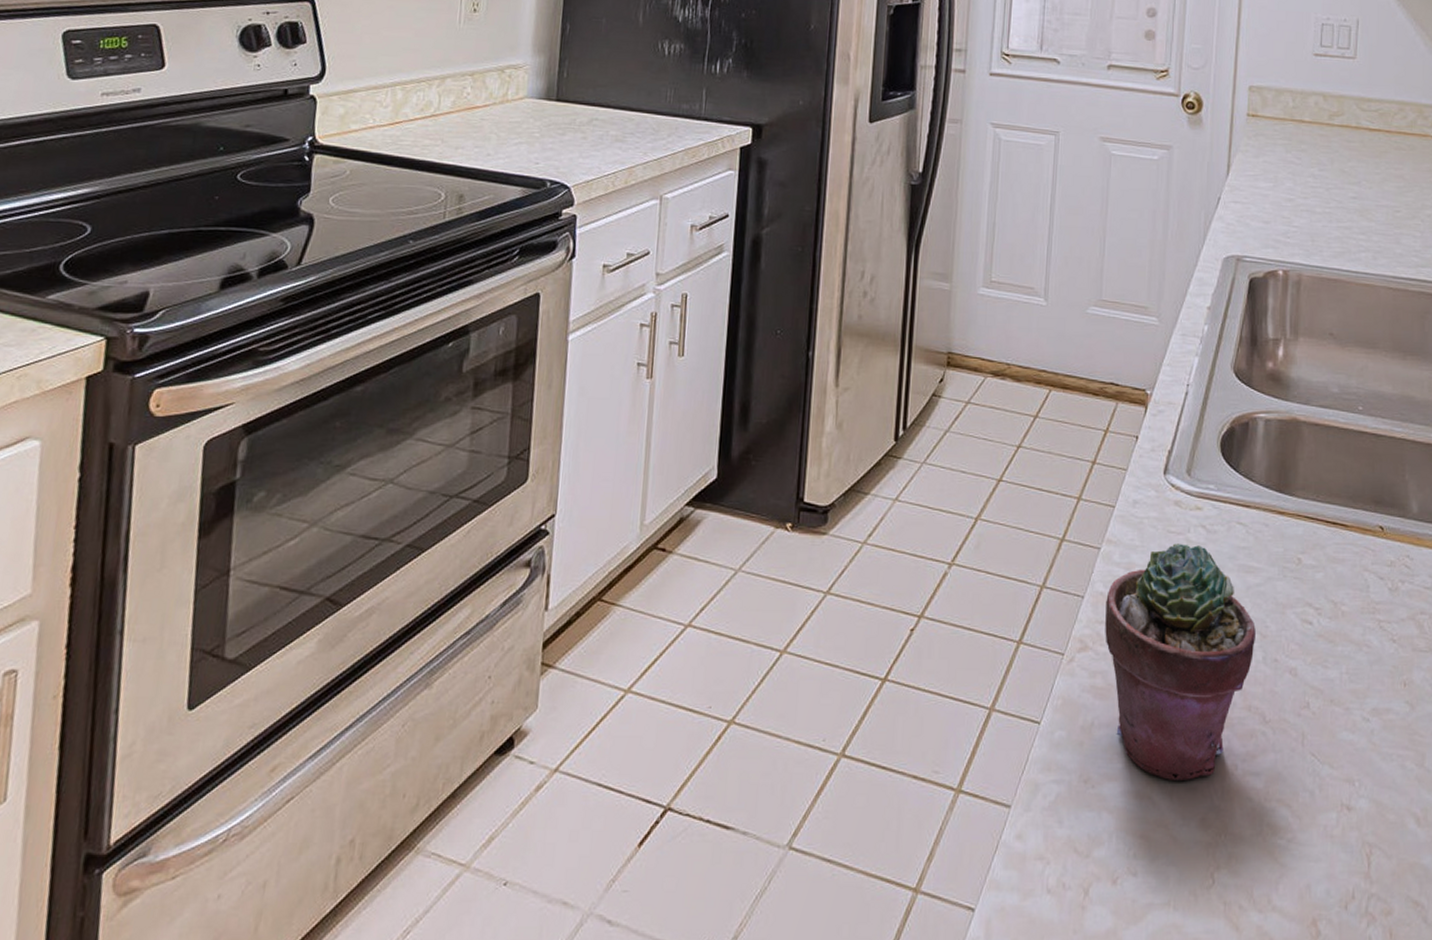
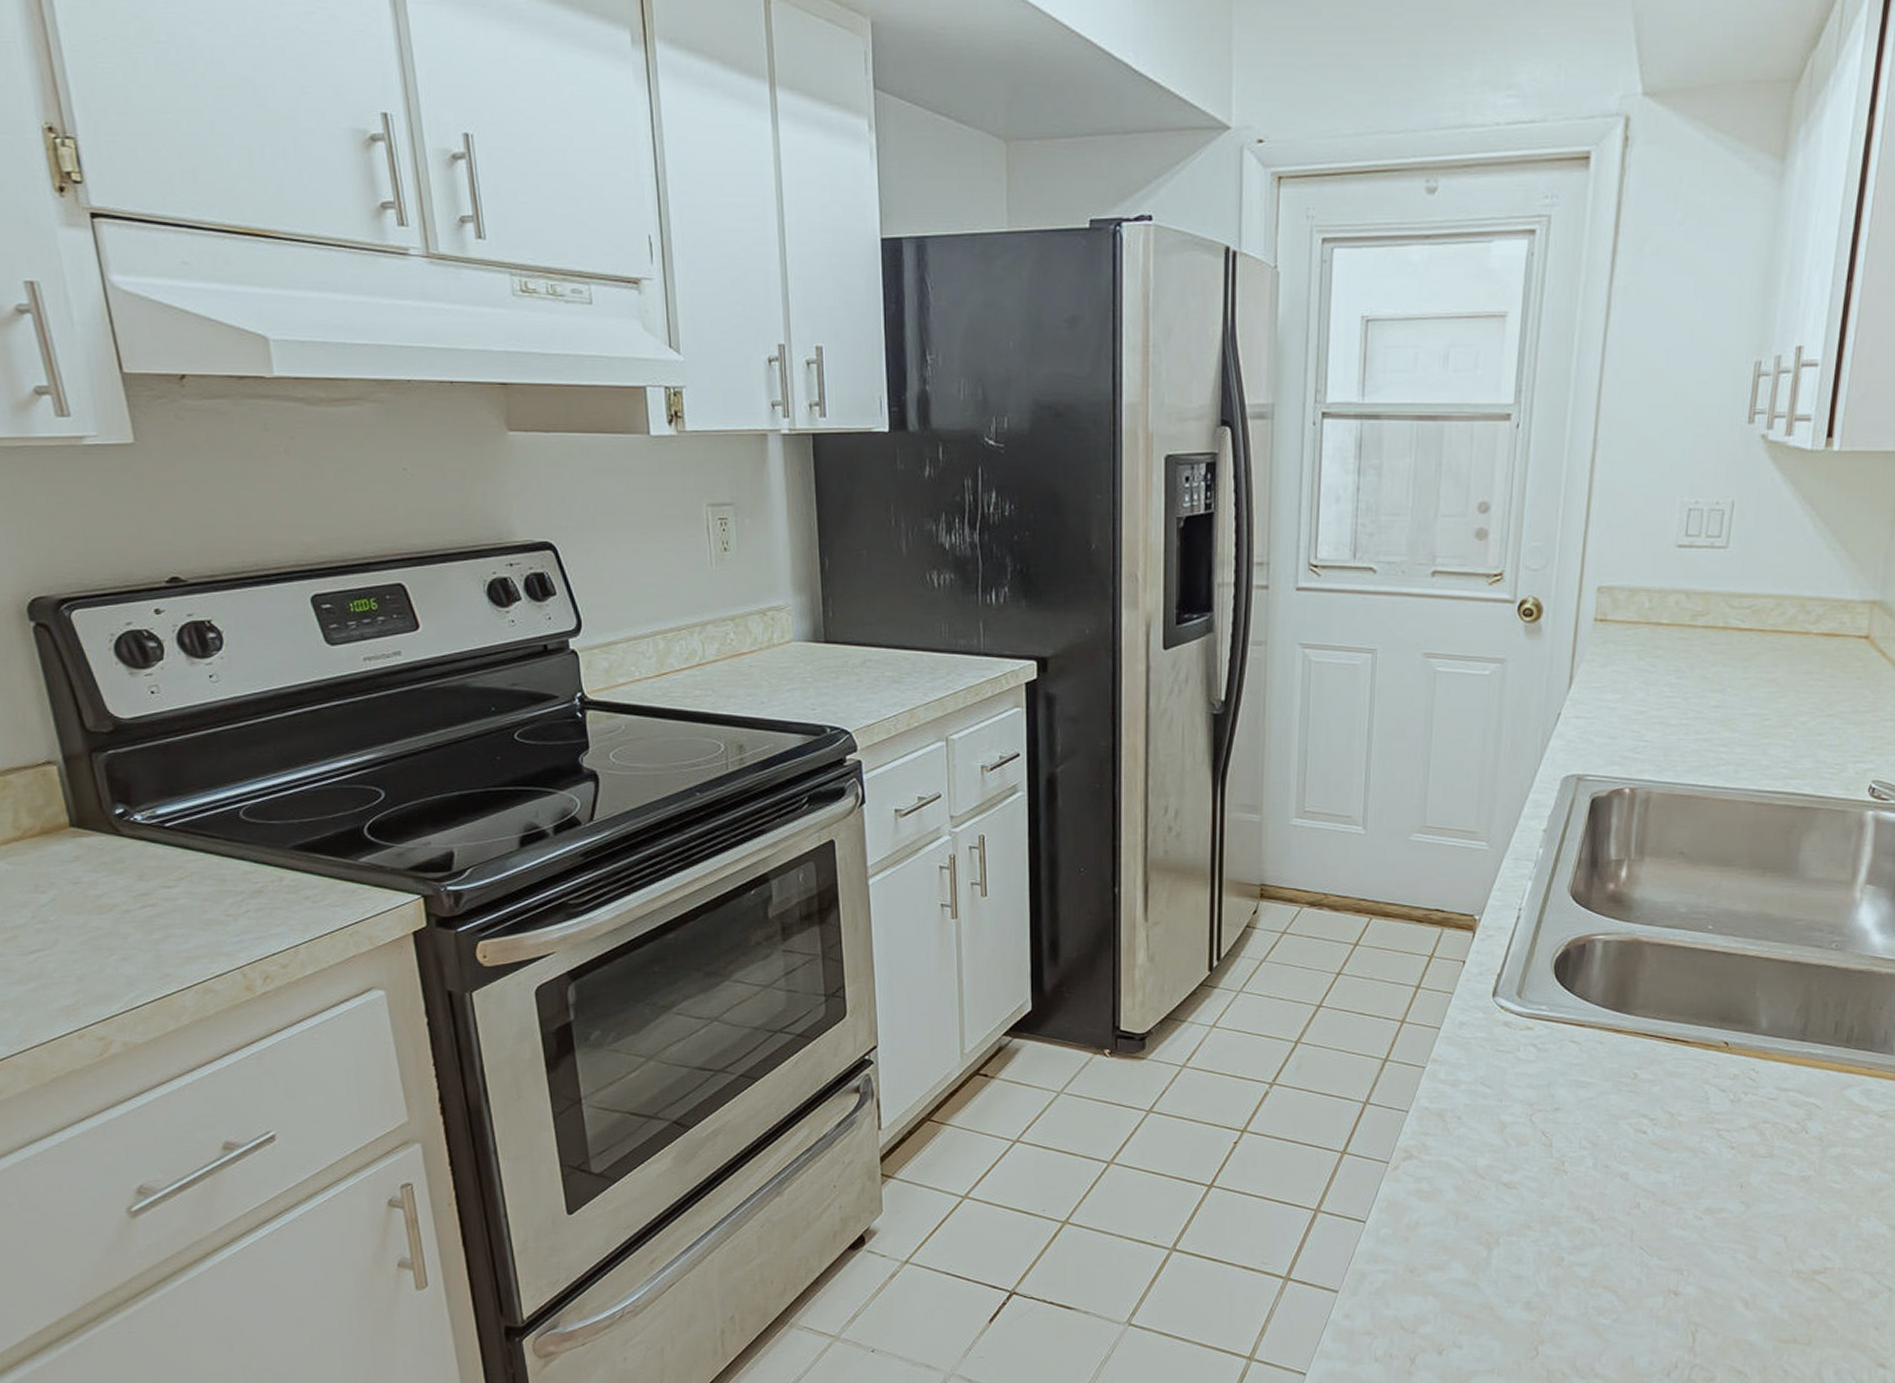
potted succulent: present [1105,543,1256,780] -> none [1430,1062,1587,1270]

